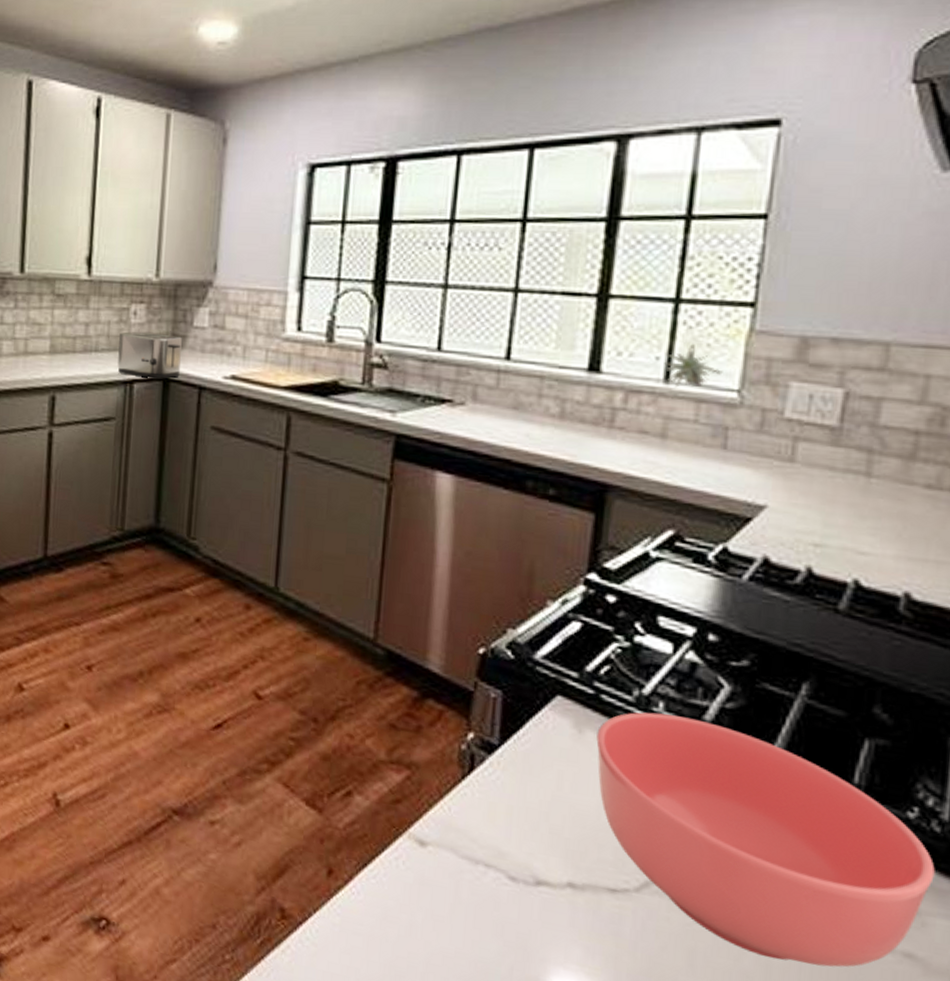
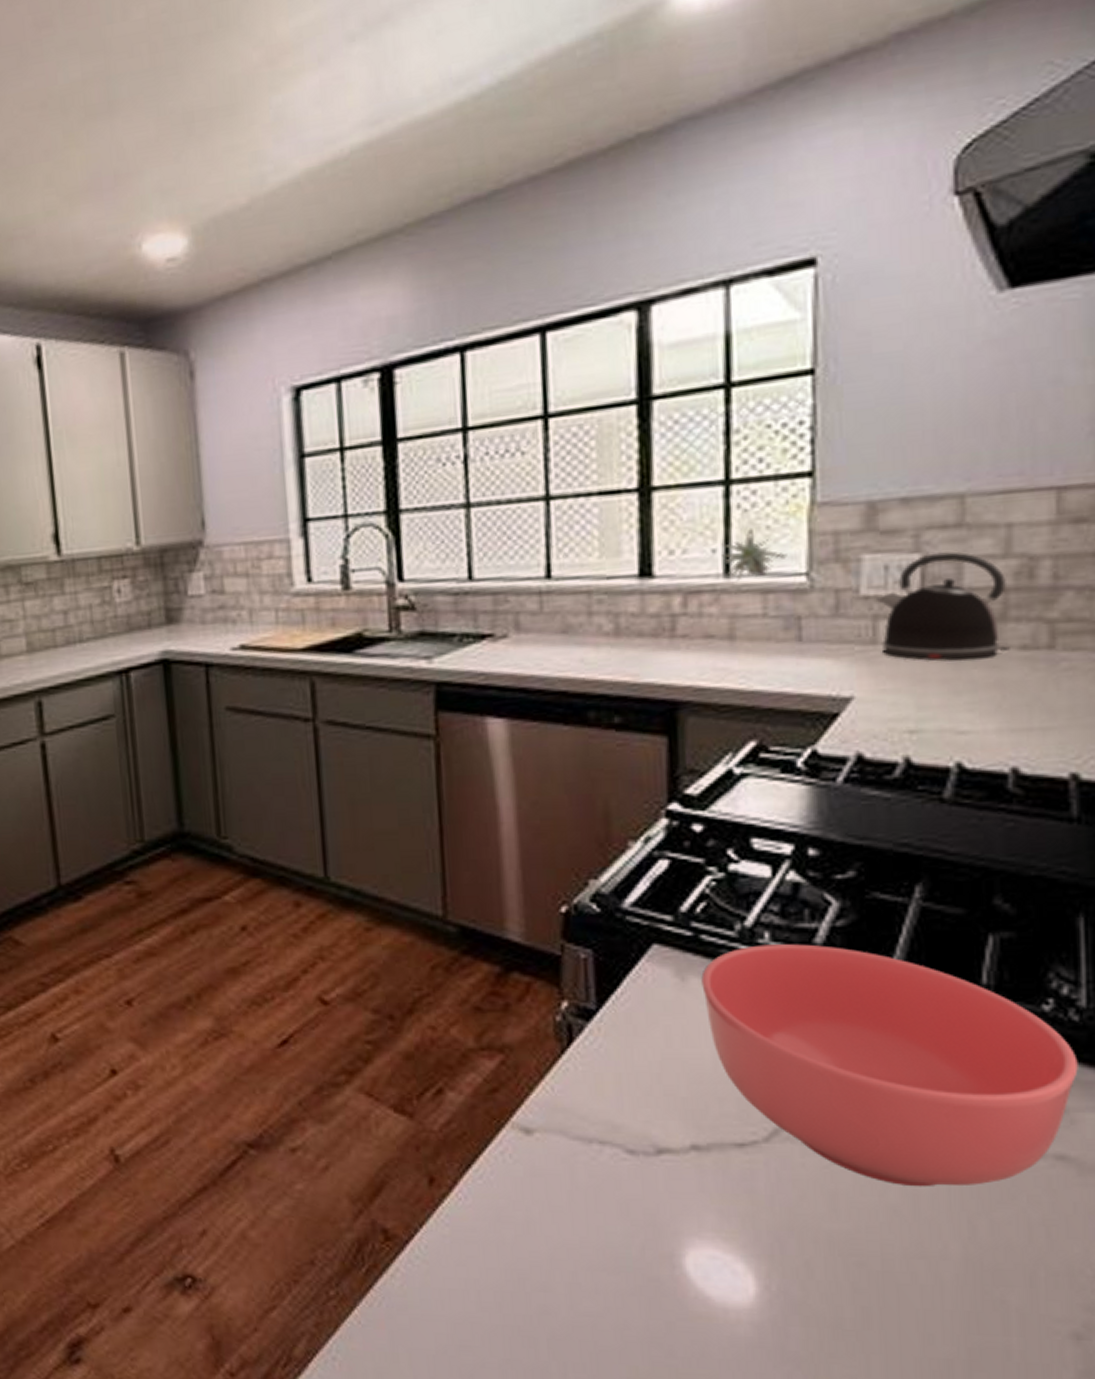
toaster: present [117,331,182,380] -> none [105,609,182,664]
kettle: none [797,390,919,492] -> present [877,551,1010,662]

